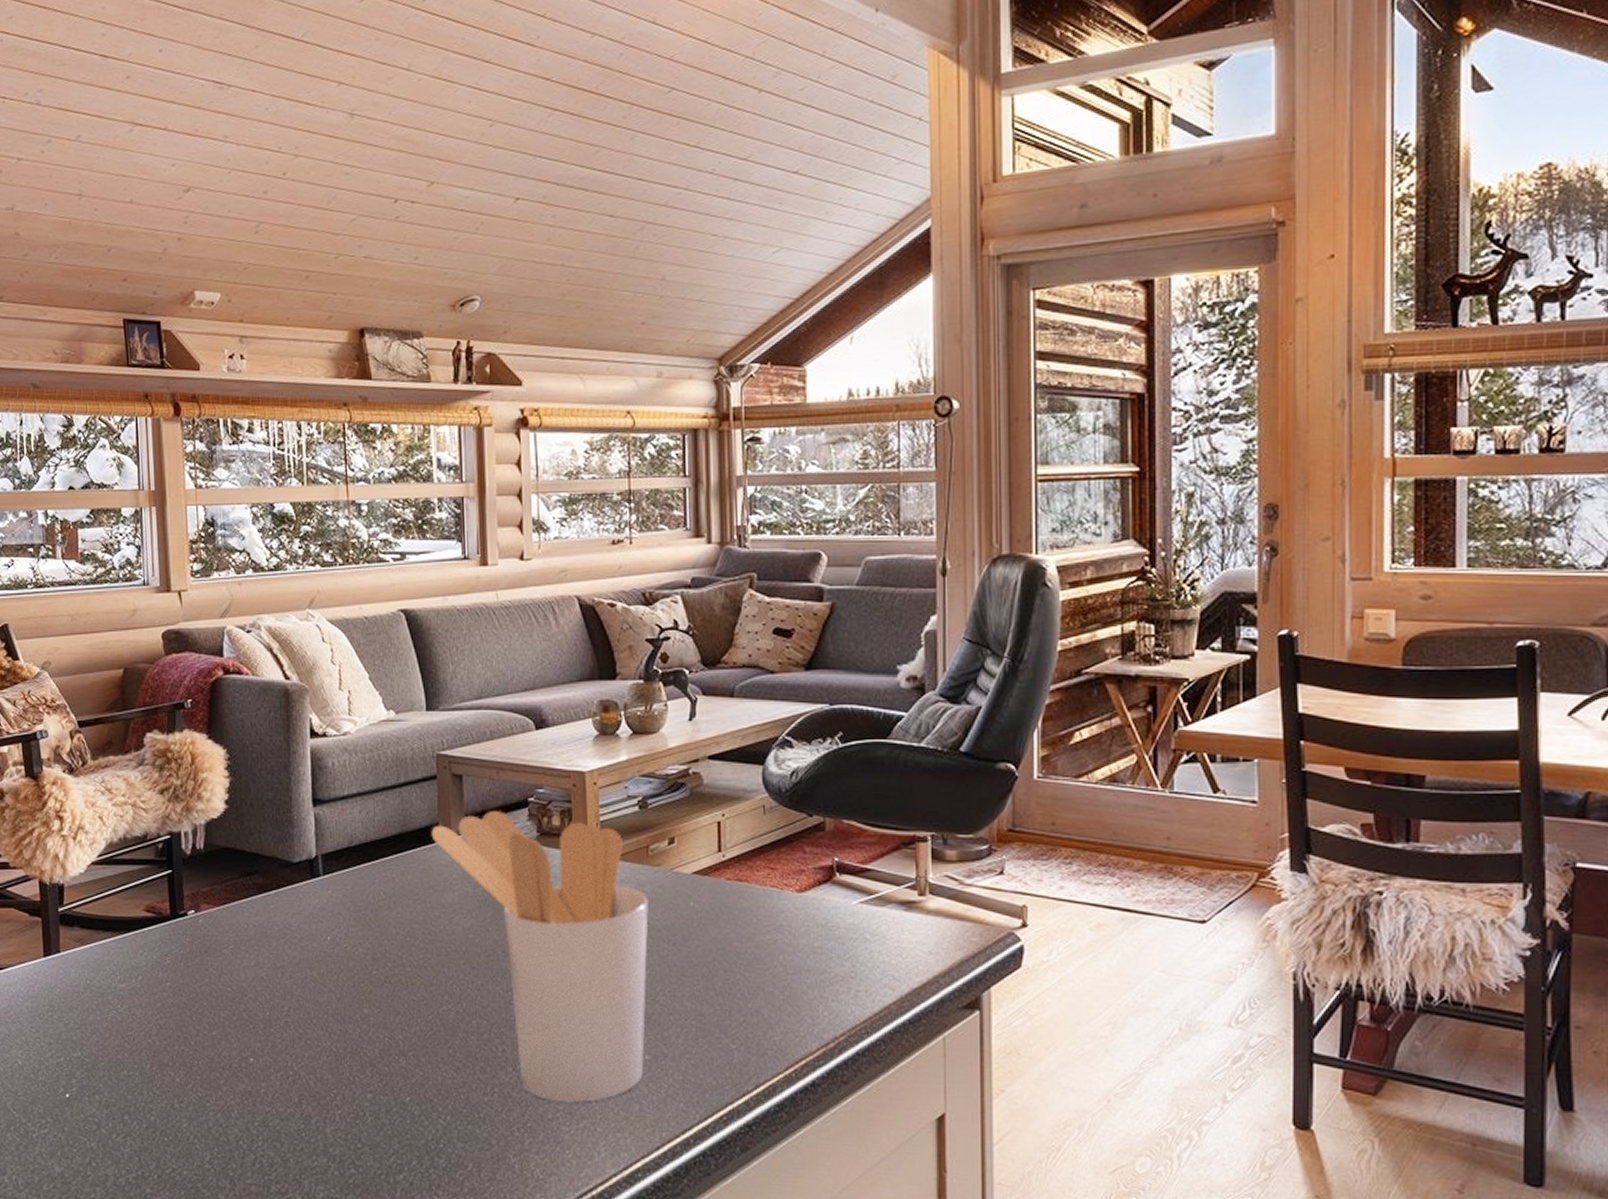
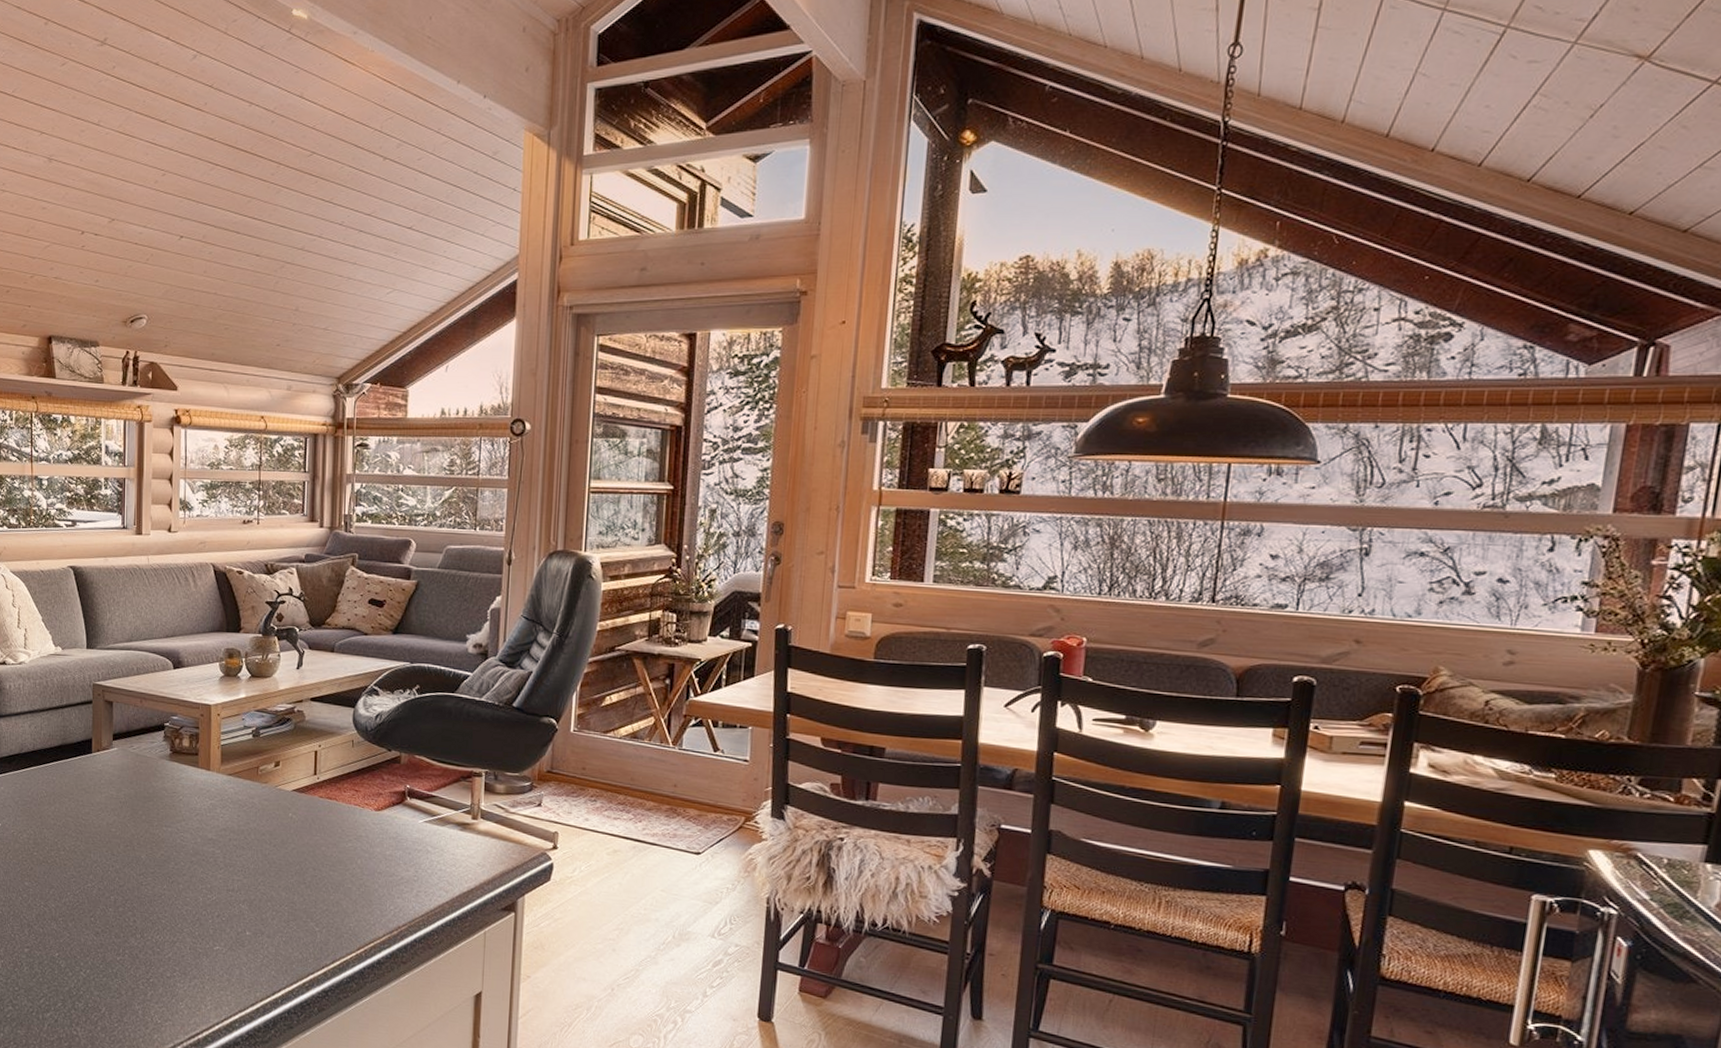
utensil holder: present [431,810,649,1103] -> none [85,731,256,966]

